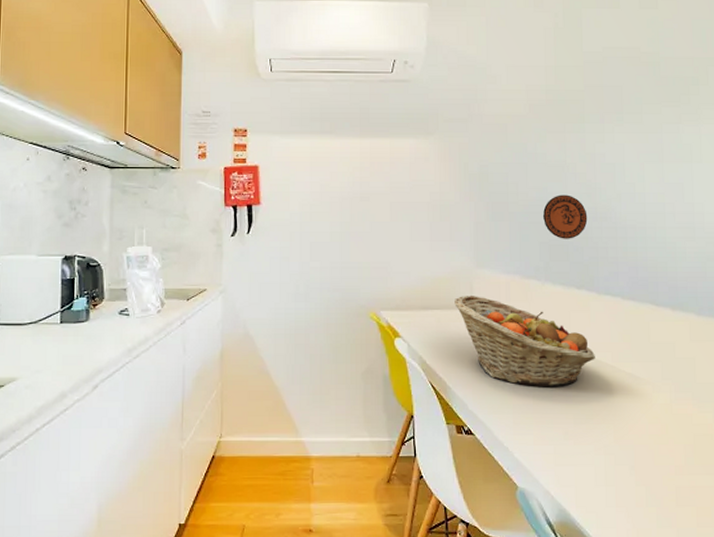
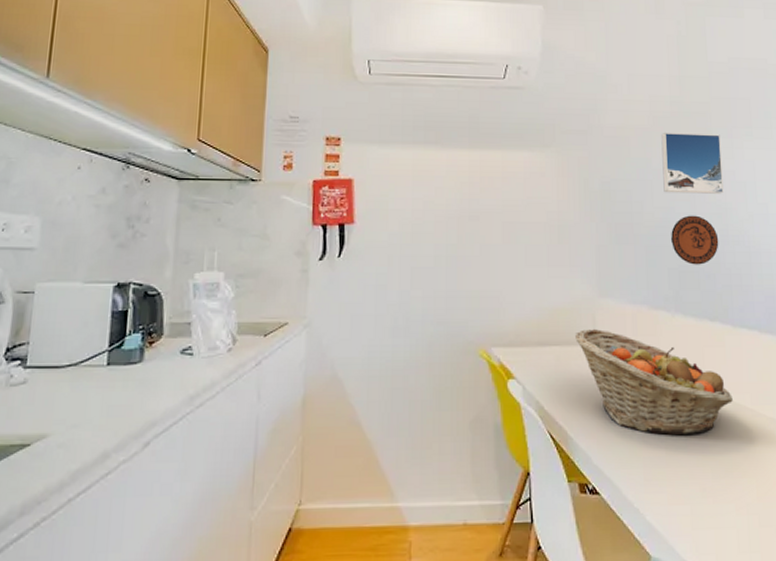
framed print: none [536,118,594,175] -> present [661,132,724,194]

